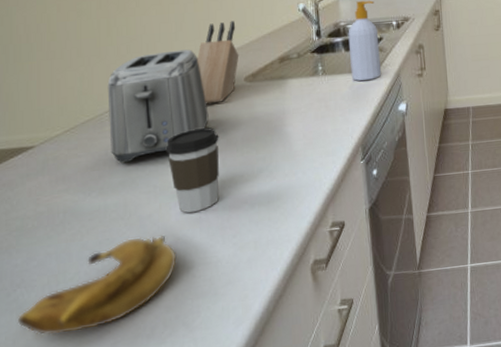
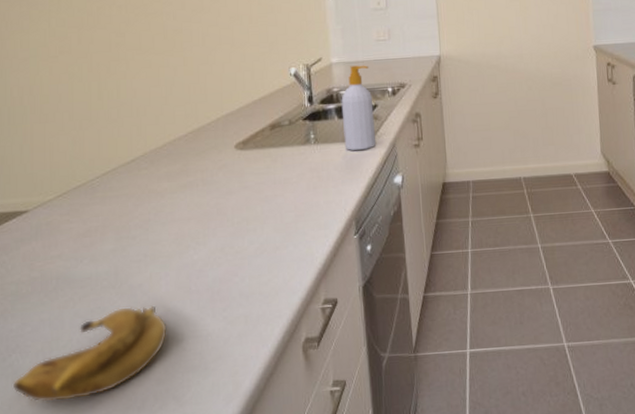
toaster: present [107,49,209,164] -> none [98,114,199,231]
coffee cup: present [165,127,219,213] -> none [156,196,209,284]
knife block: present [197,21,239,103] -> none [187,85,230,171]

